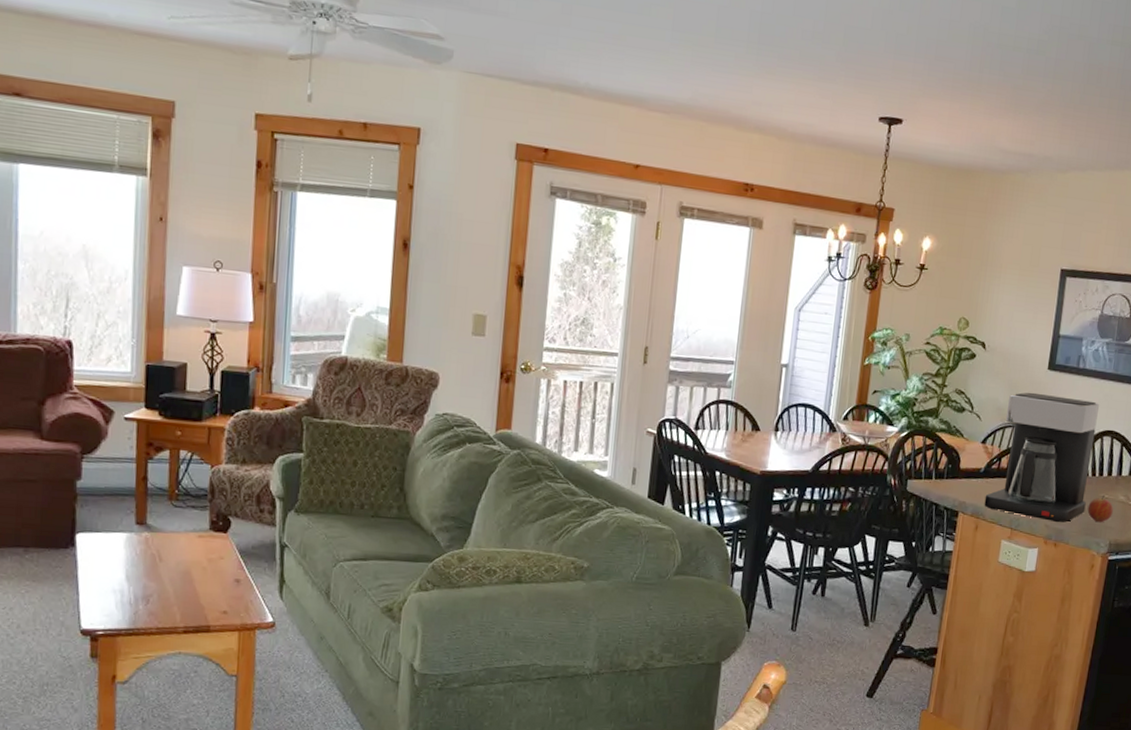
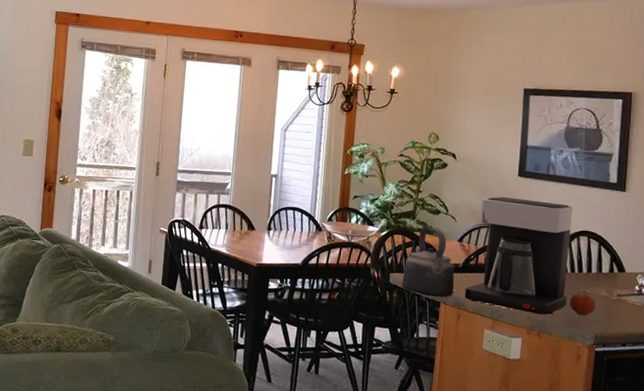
kettle: none [919,426,976,506] -> present [402,226,455,297]

